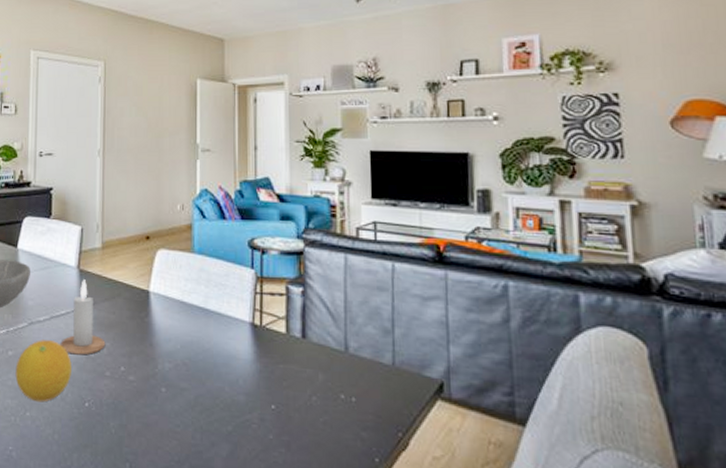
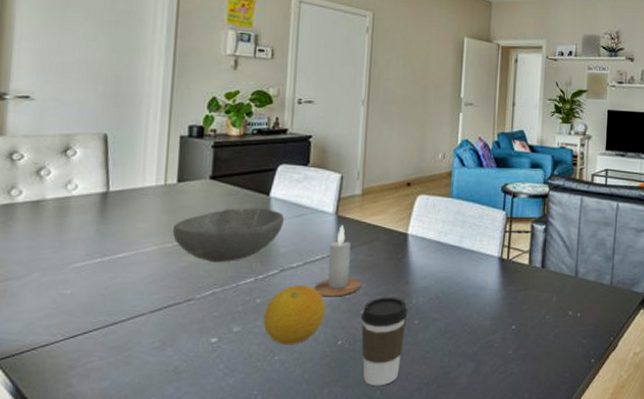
coffee cup: none [107,358,154,458] -> present [361,297,408,387]

